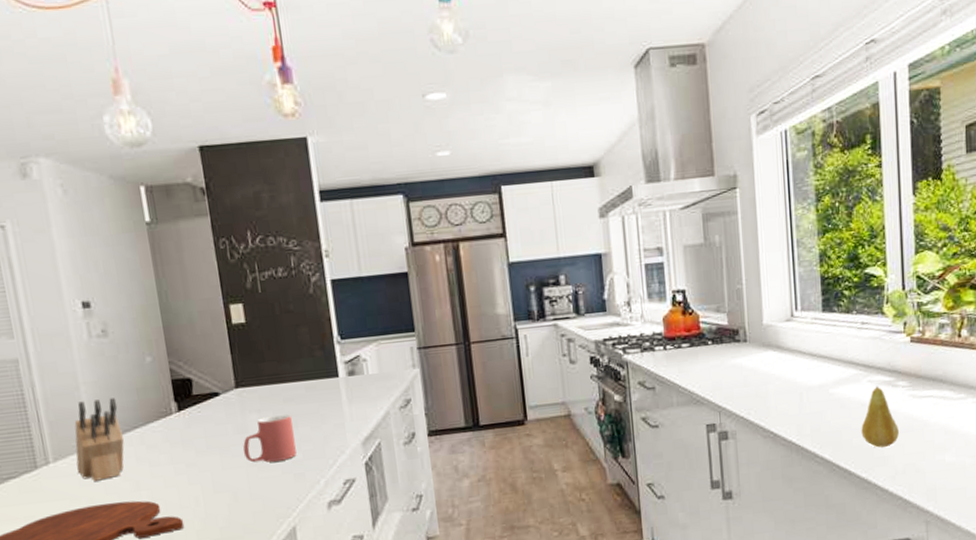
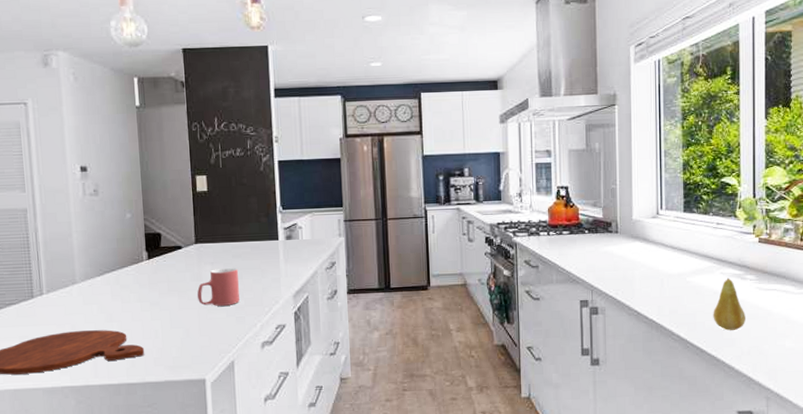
knife block: present [74,398,125,481] -> none [64,245,104,311]

